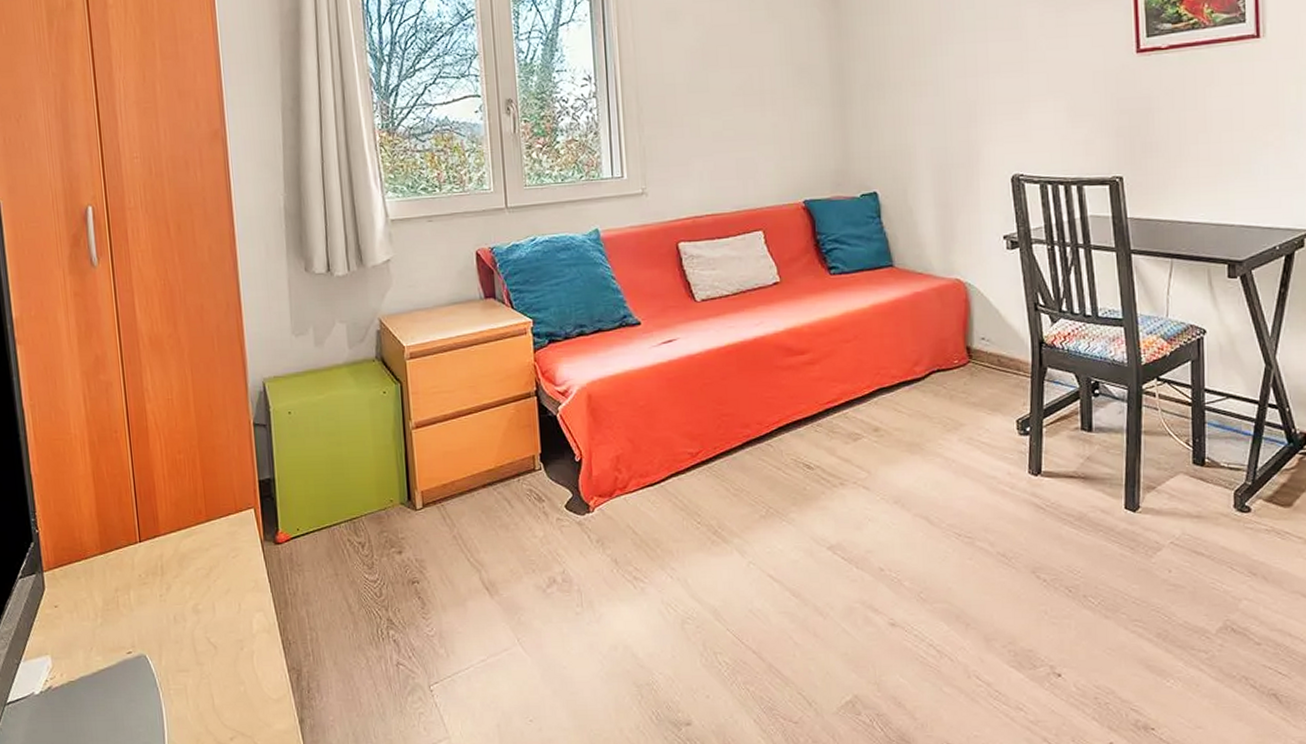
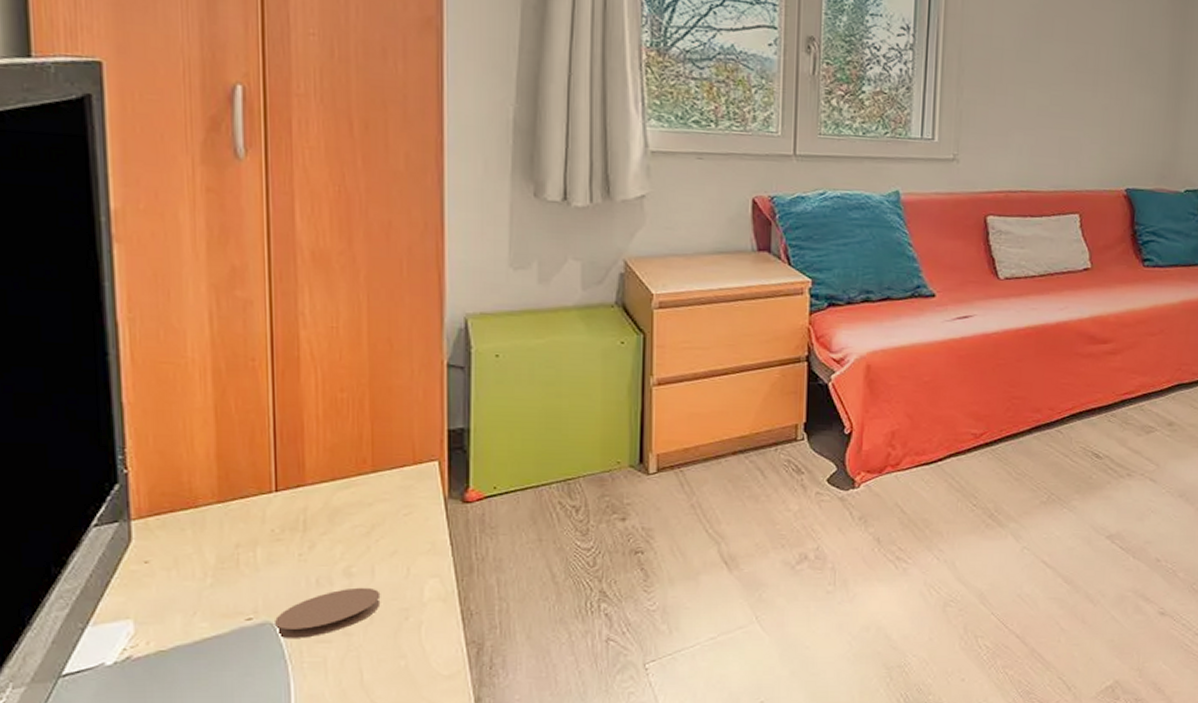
coaster: none [147,622,222,668] -> present [275,587,381,638]

